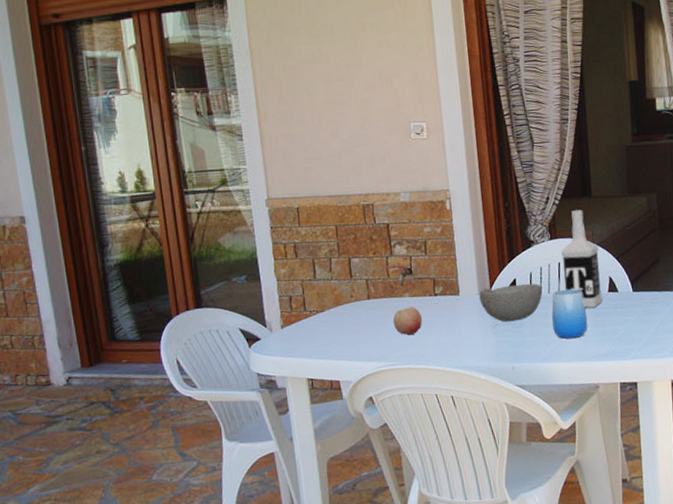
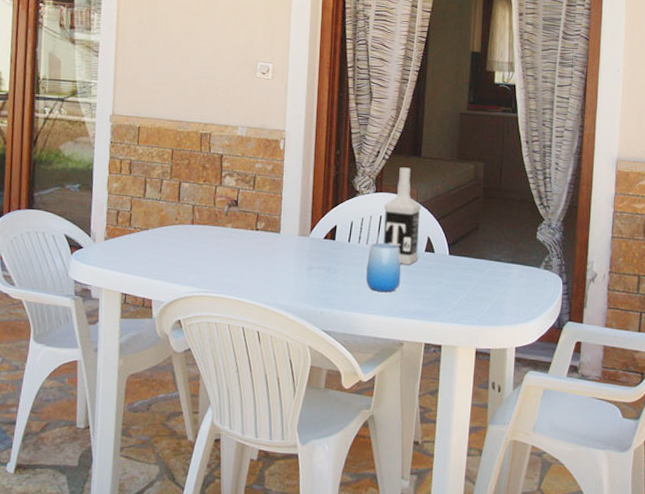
fruit: present [393,306,423,335] -> none [212,237,241,265]
bowl: present [479,283,543,322] -> none [299,230,361,267]

